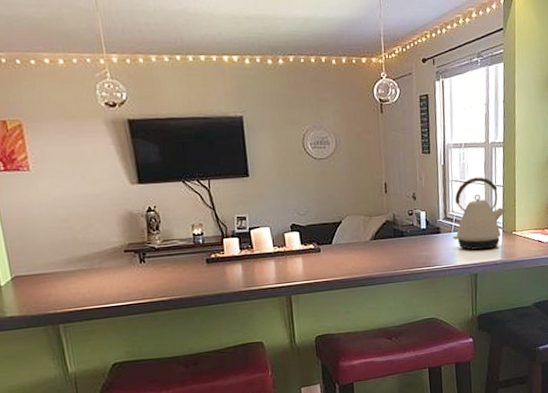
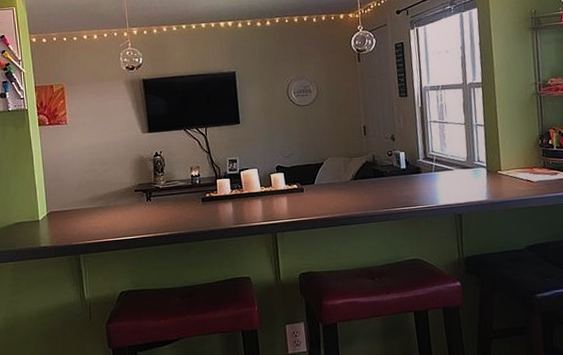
kettle: present [453,177,506,250] -> none [434,117,489,190]

